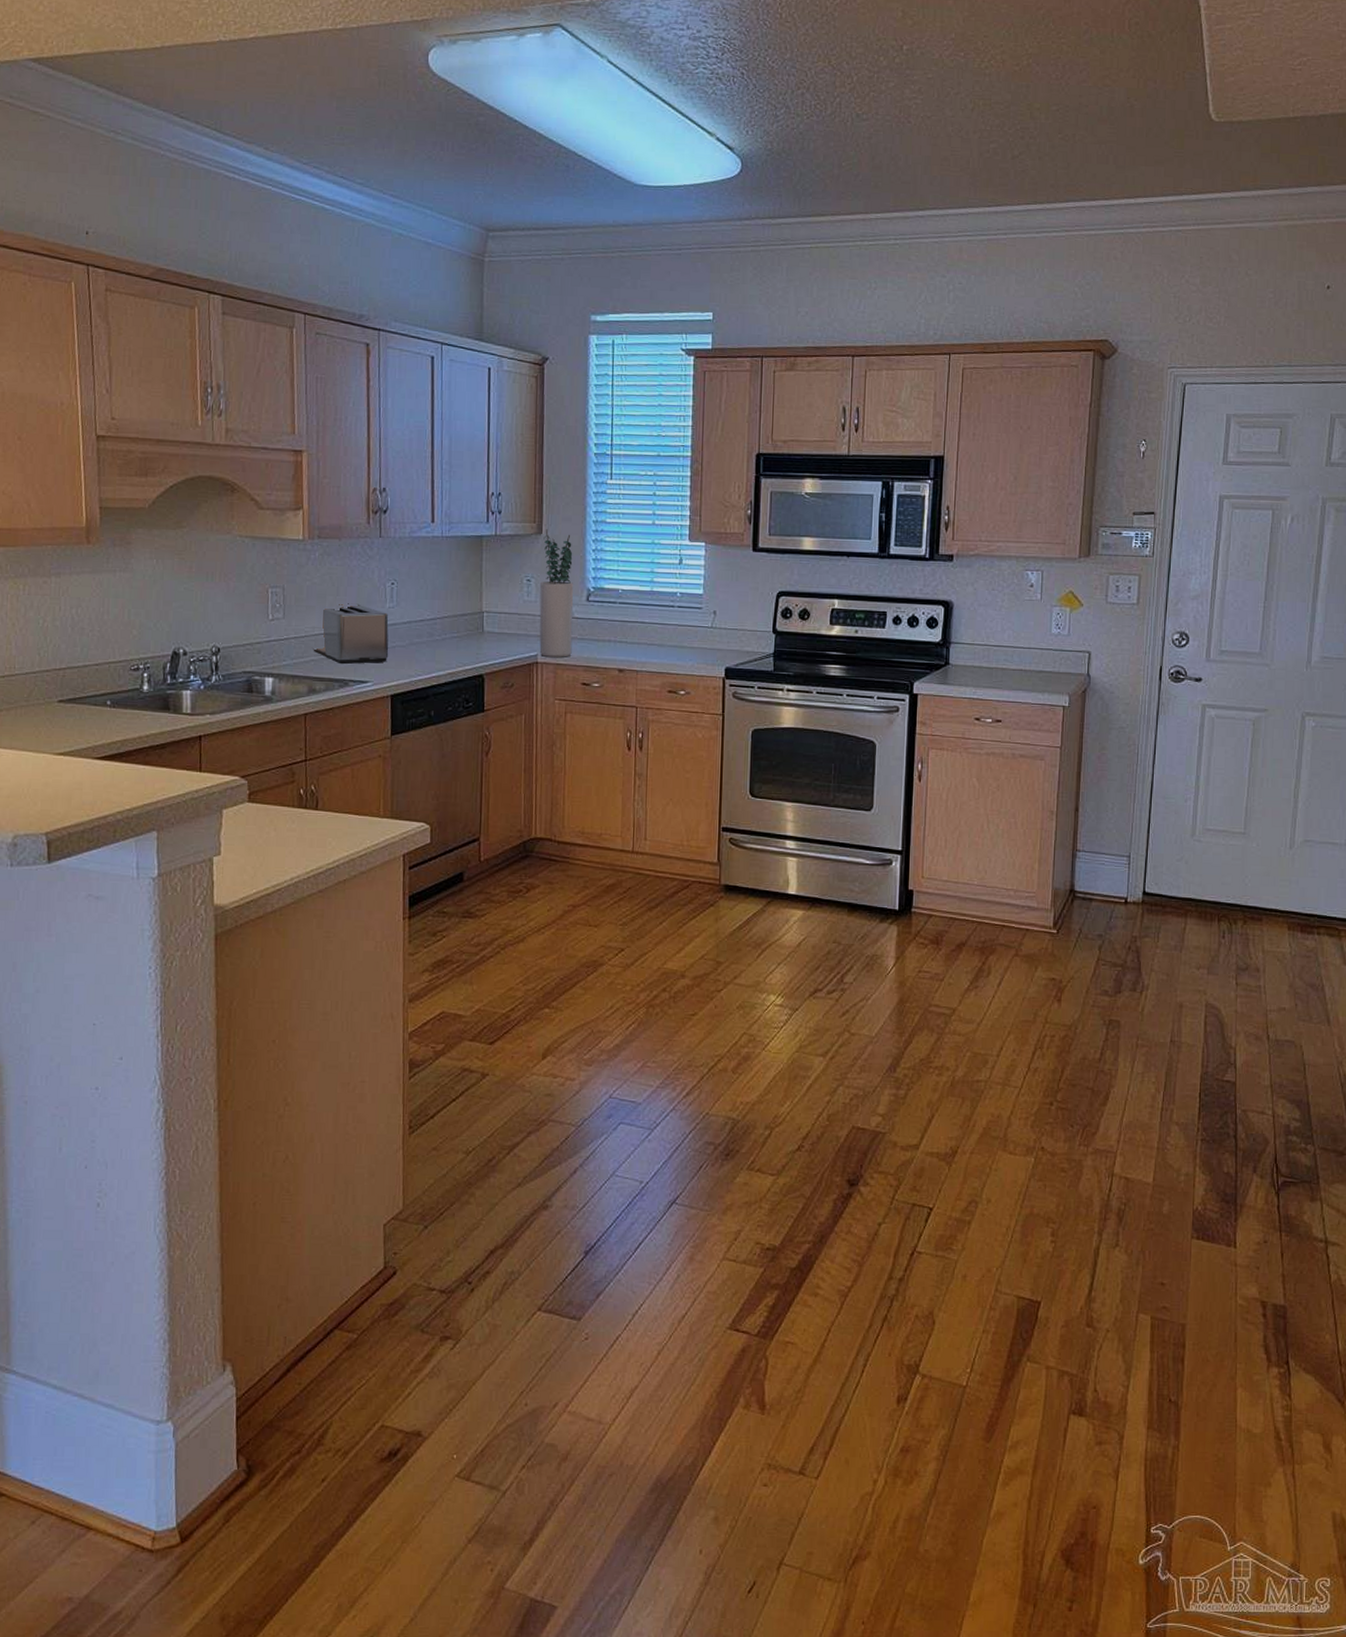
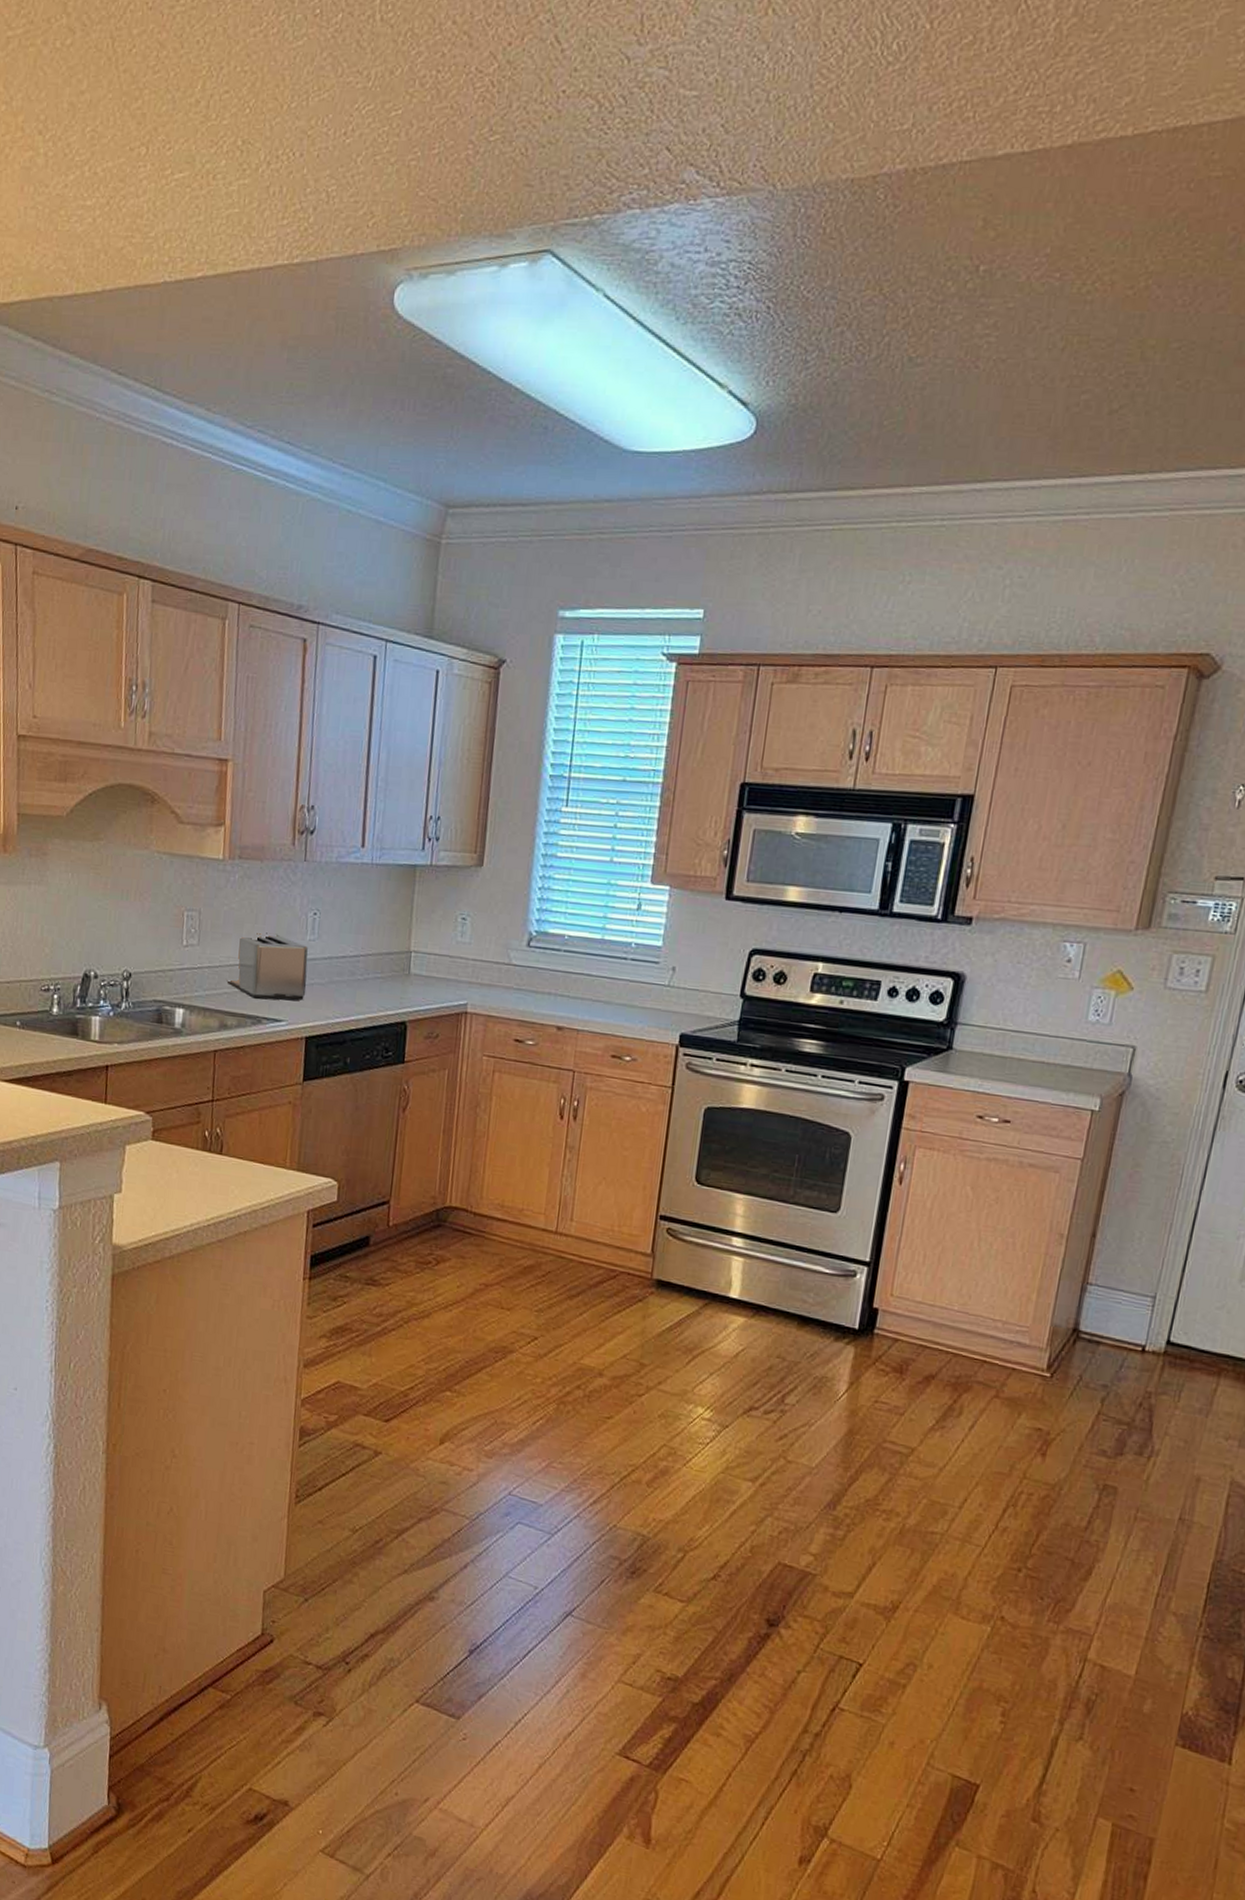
vase: present [539,529,573,657] -> none [470,861,516,1009]

